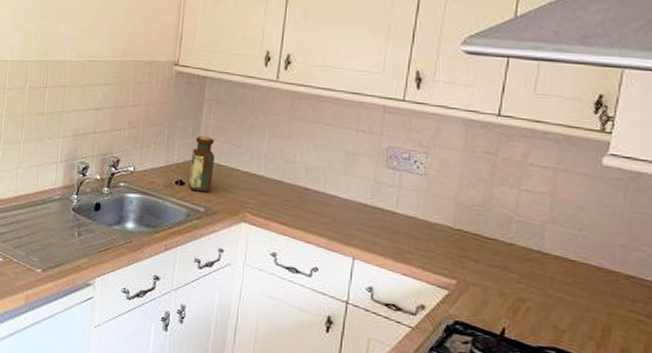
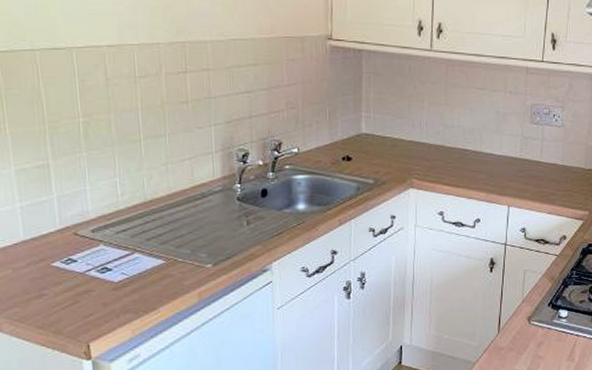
bottle: present [189,134,215,193] -> none [355,109,379,165]

